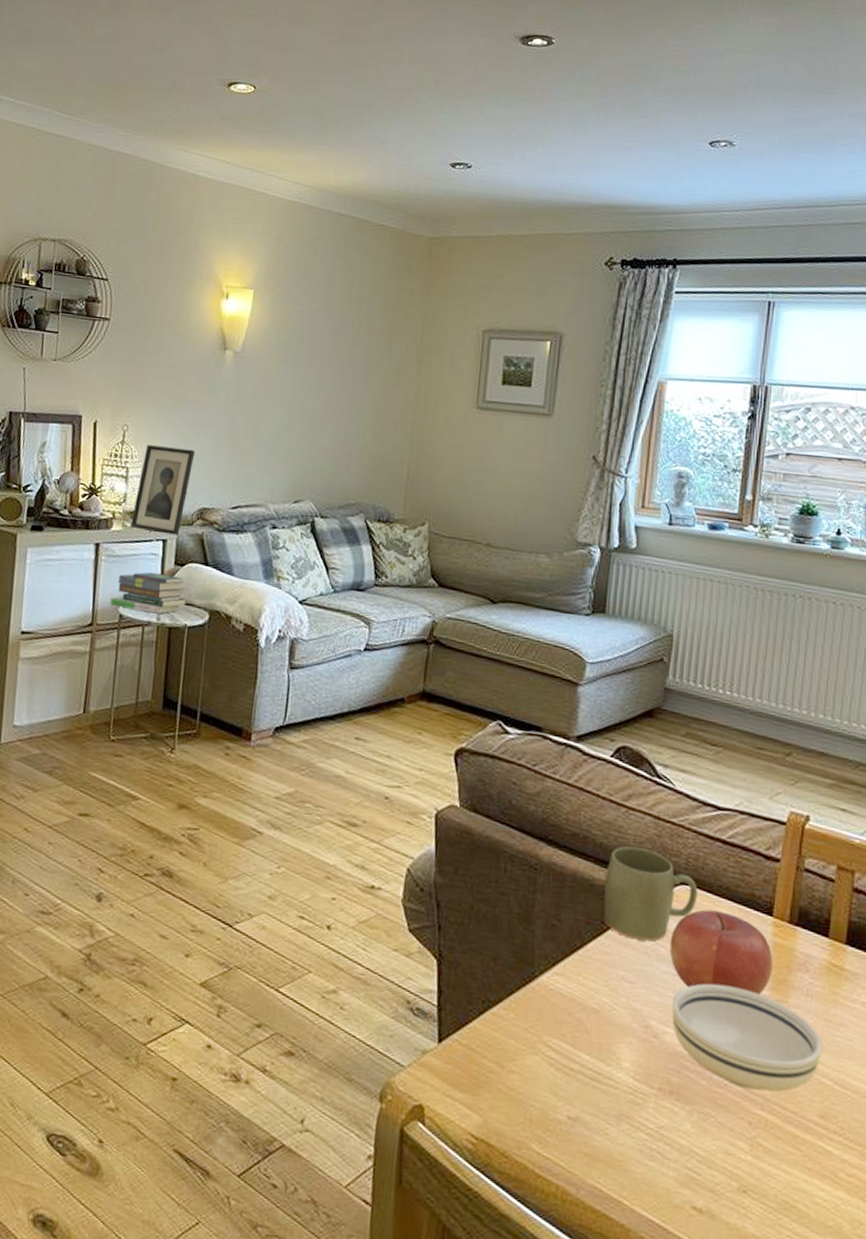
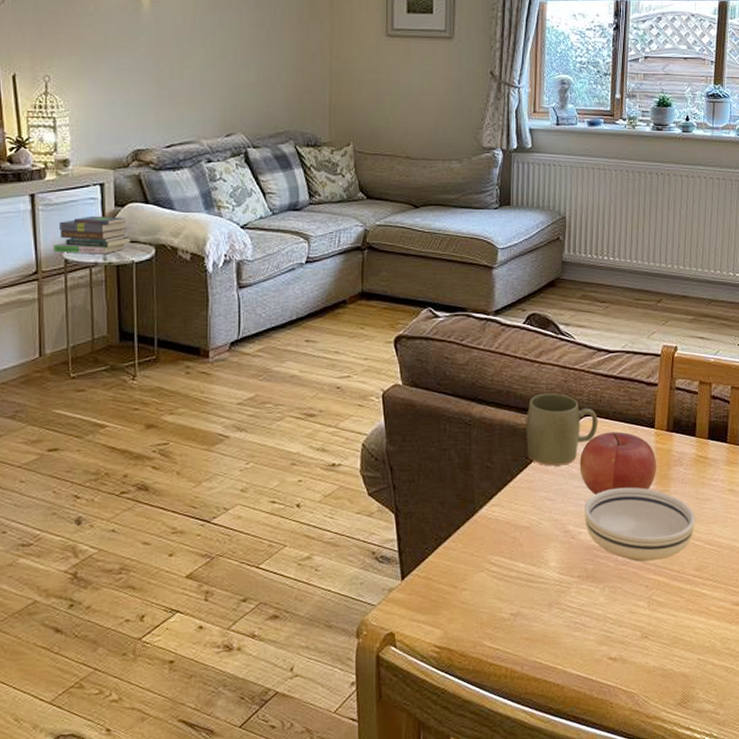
picture frame: present [130,445,196,536] -> none [65,94,123,178]

